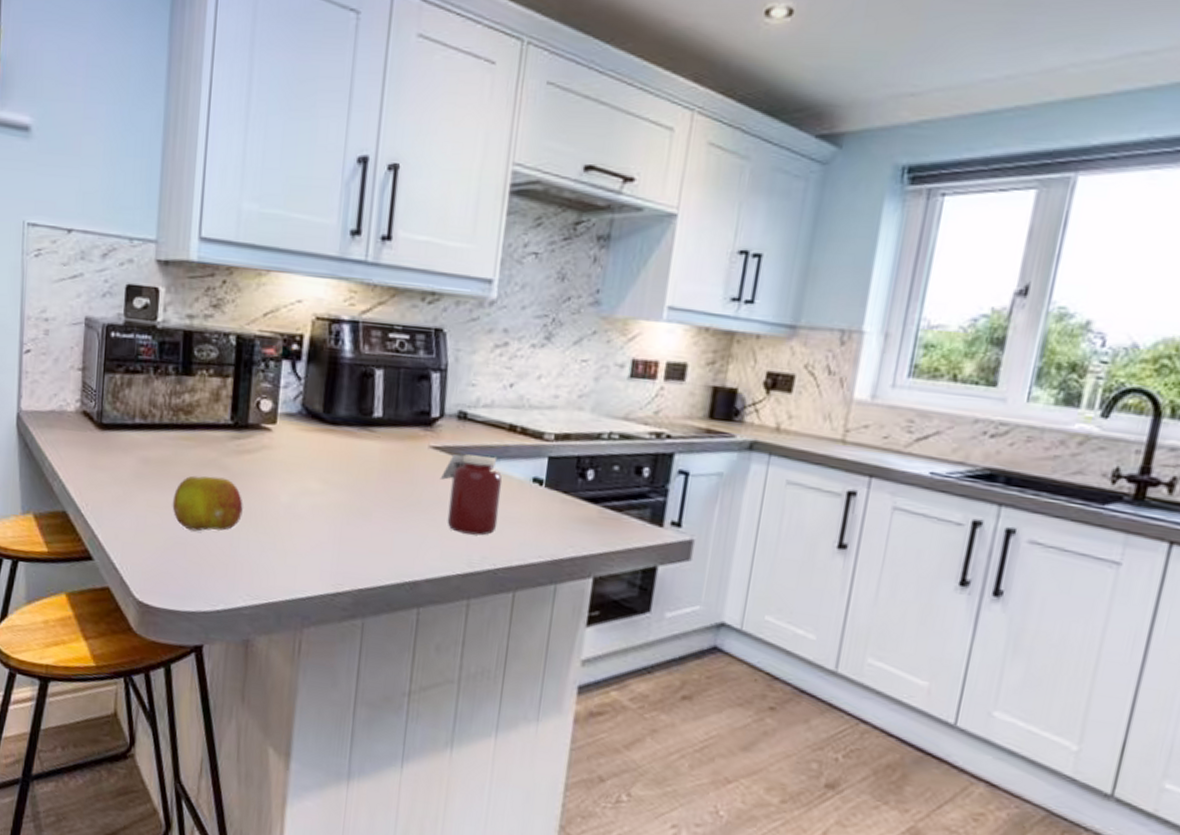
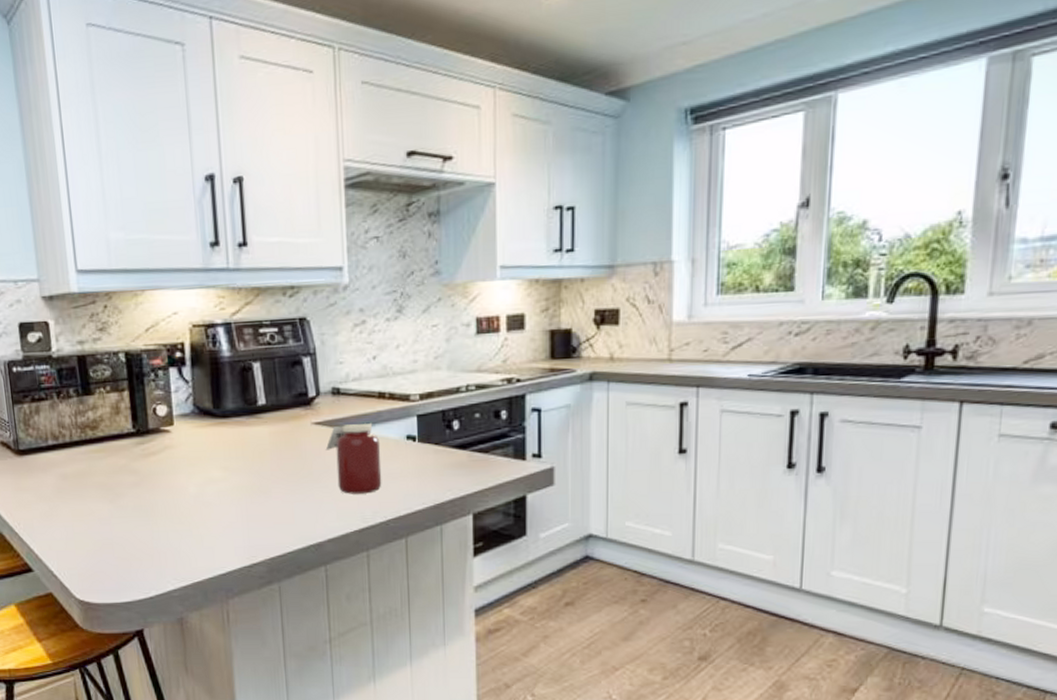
fruit: present [172,475,243,532] -> none [94,480,158,531]

